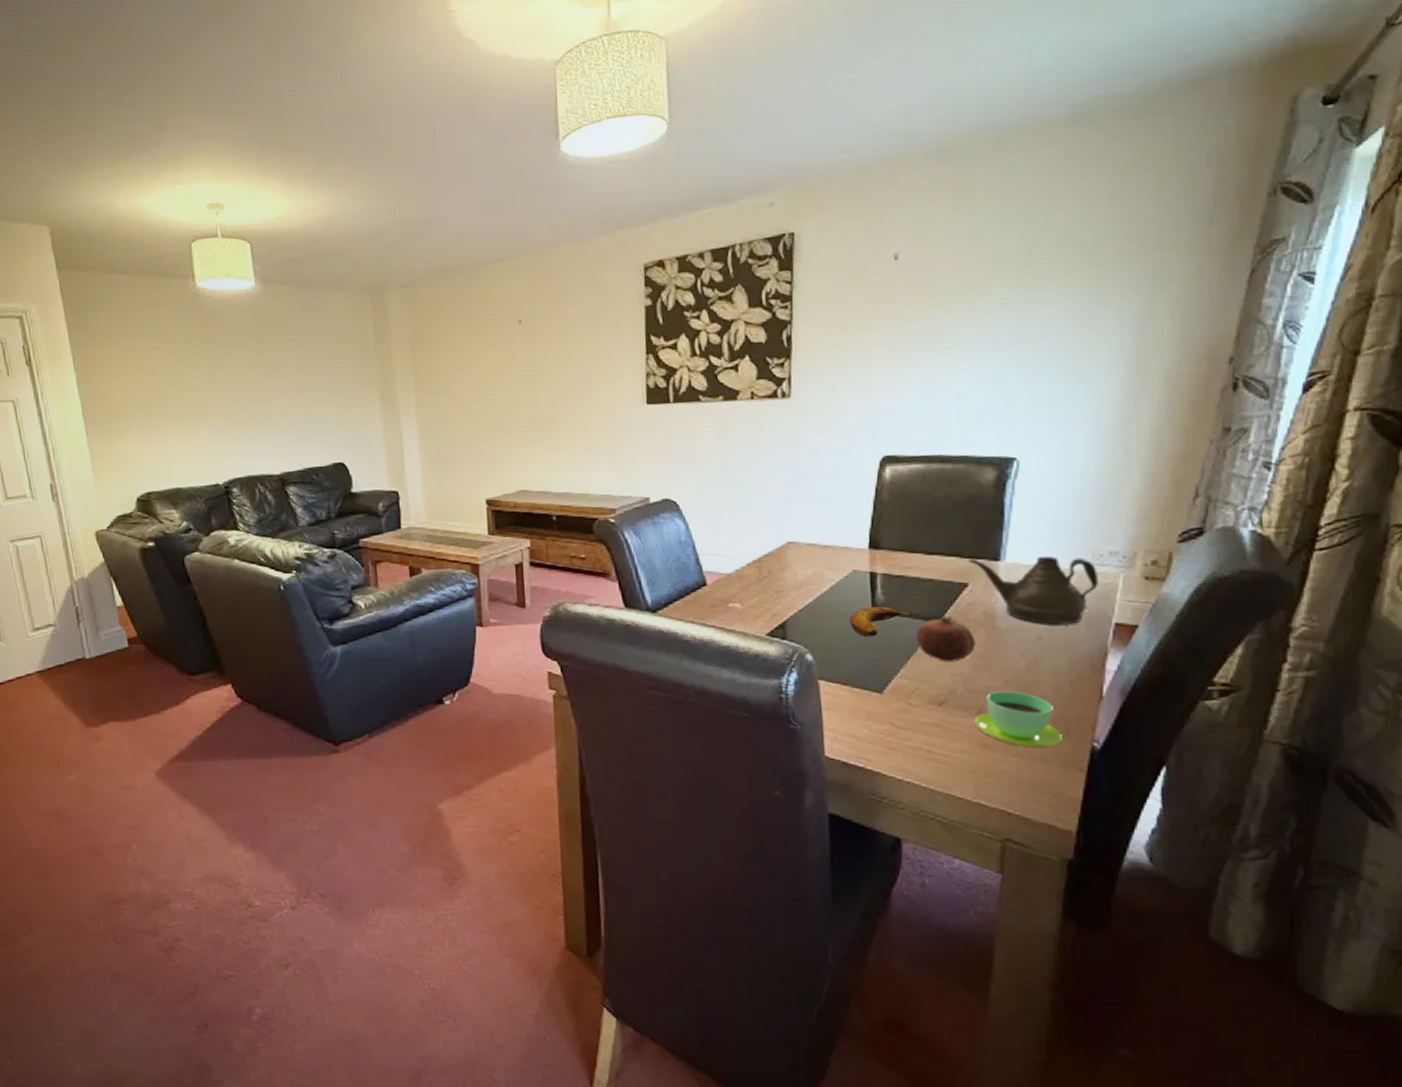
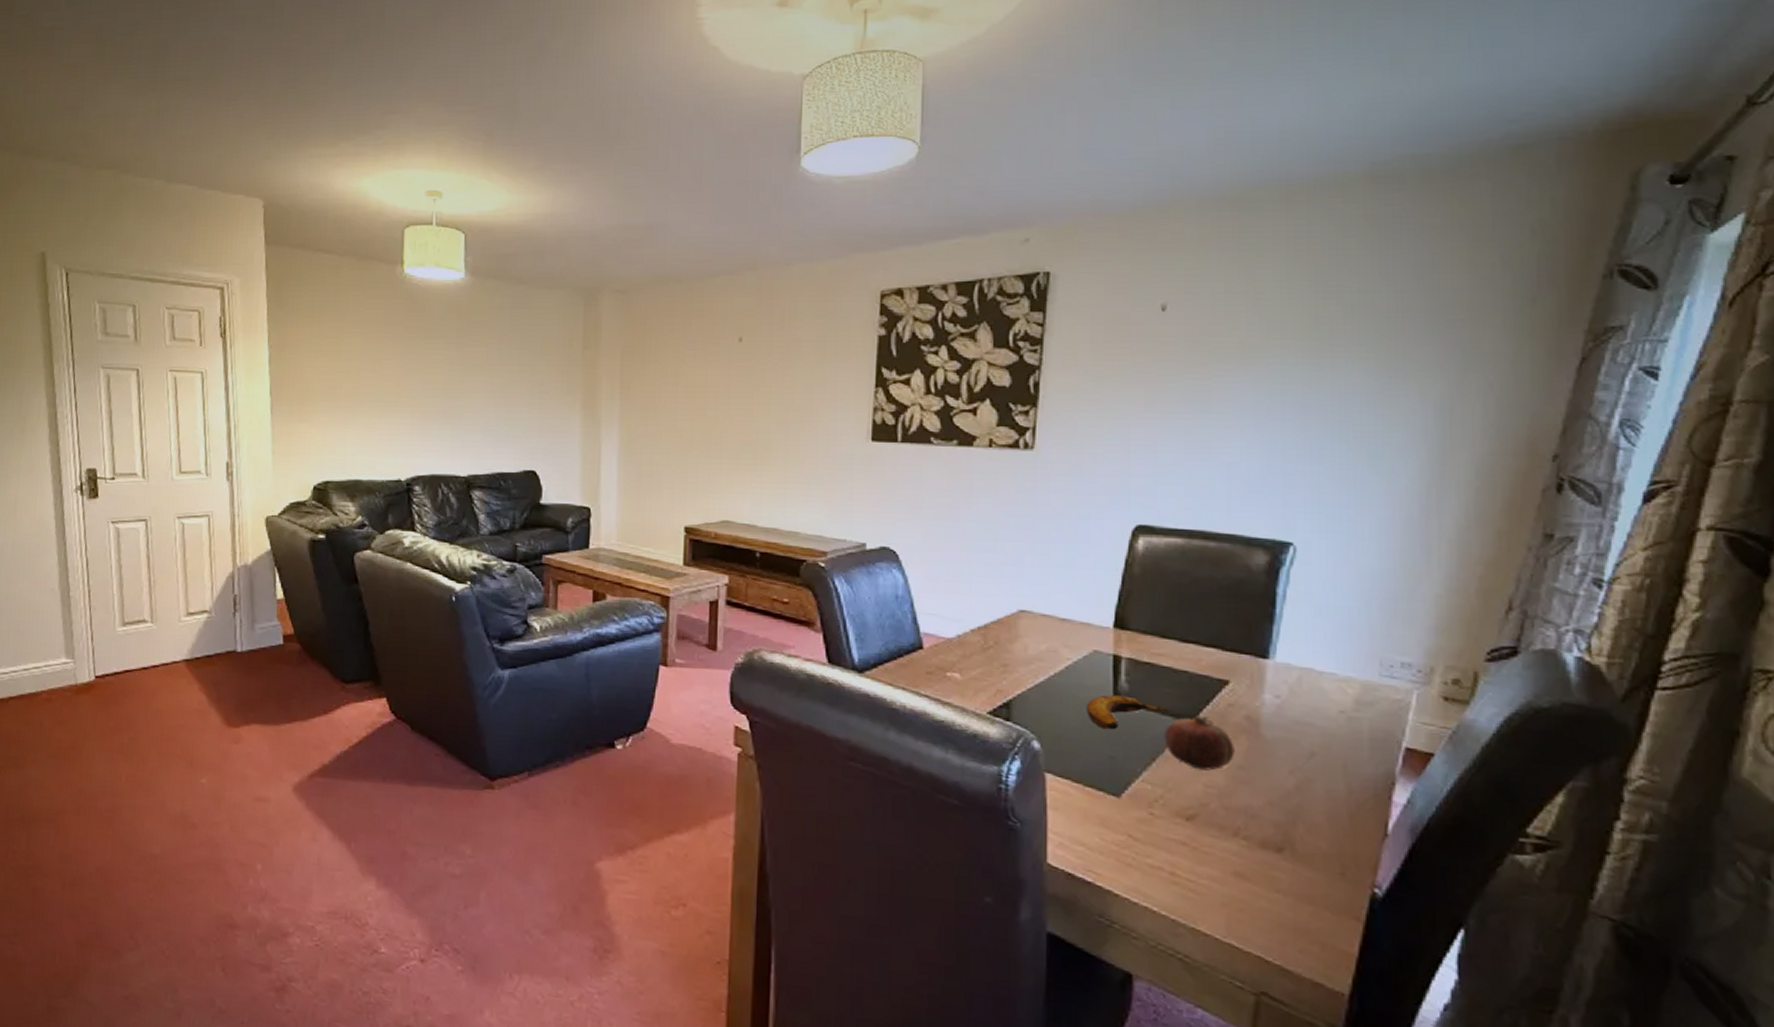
teapot: present [968,556,1098,625] -> none [1231,652,1386,743]
cup: present [974,690,1062,748] -> none [1228,810,1336,887]

